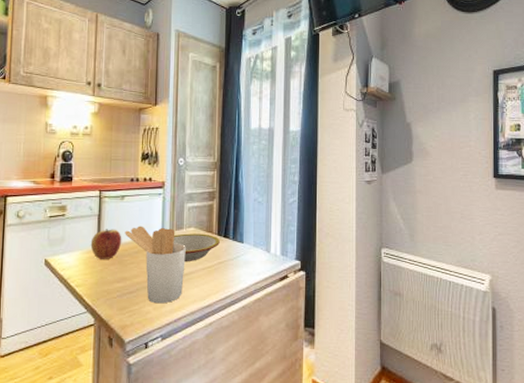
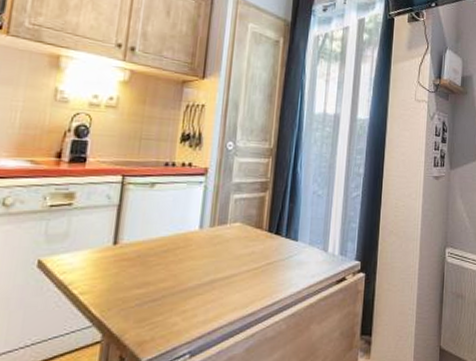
apple: present [90,229,122,259] -> none [104,222,148,260]
utensil holder: present [125,226,186,304] -> none [152,219,229,313]
bowl: present [173,233,220,262] -> none [213,229,270,263]

